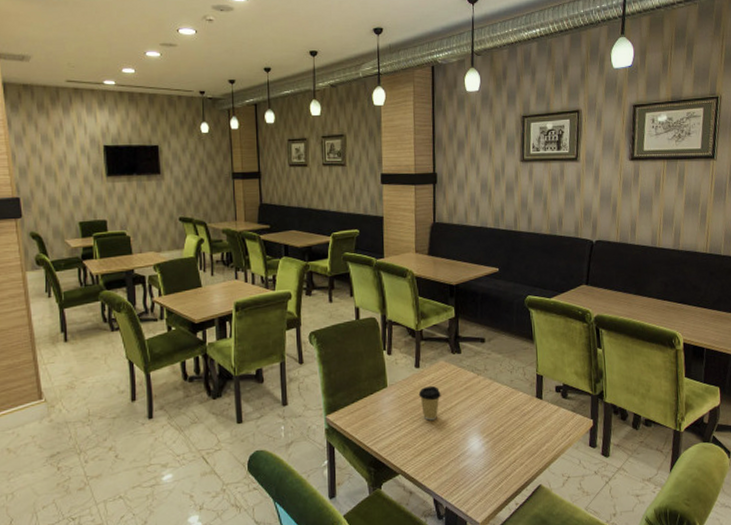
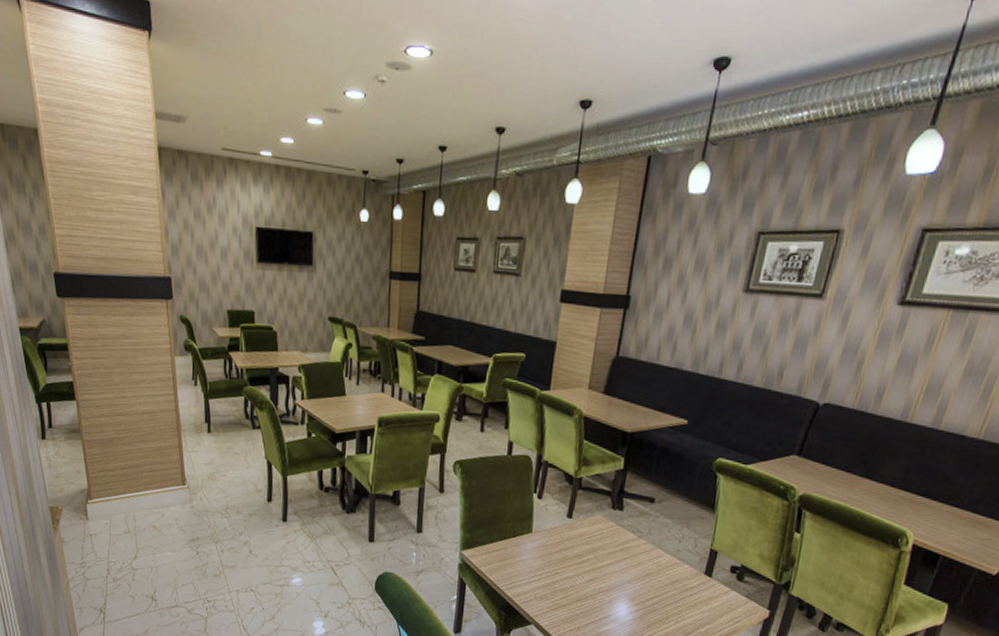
coffee cup: present [418,385,441,421] -> none [566,539,592,577]

